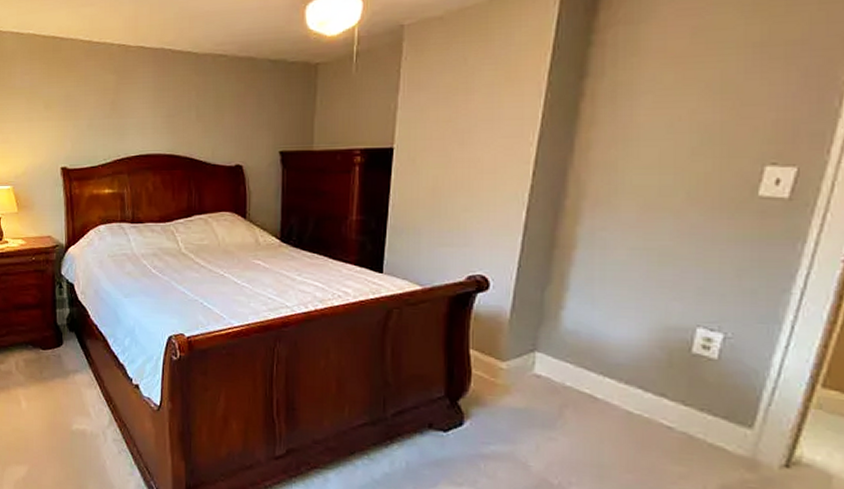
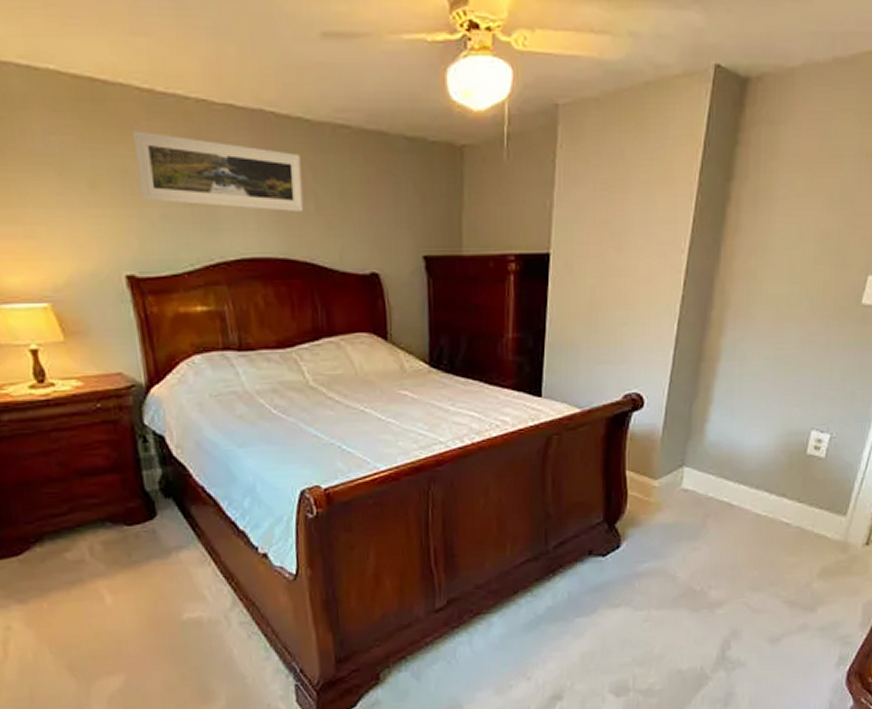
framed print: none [75,68,188,120] -> present [132,131,304,211]

